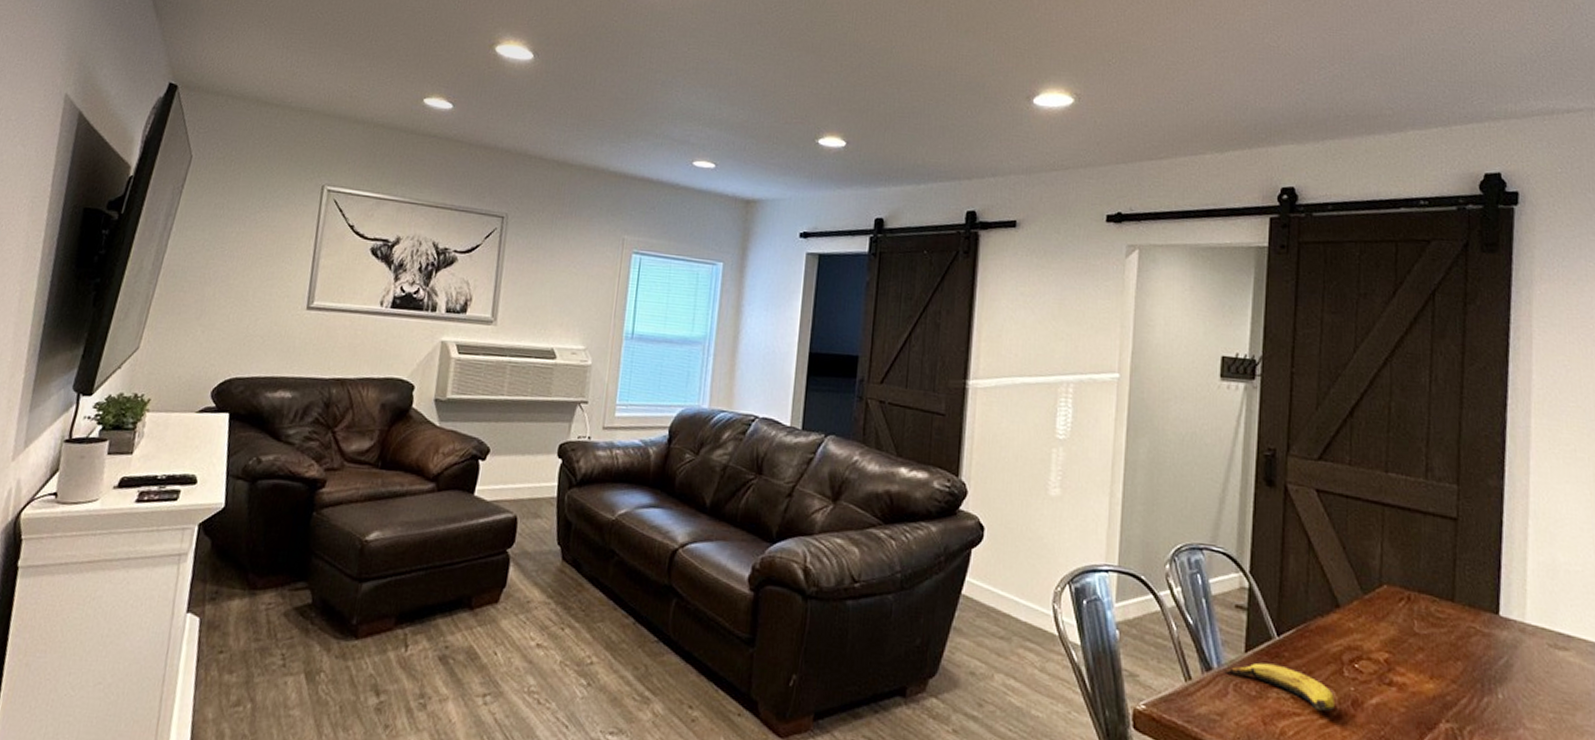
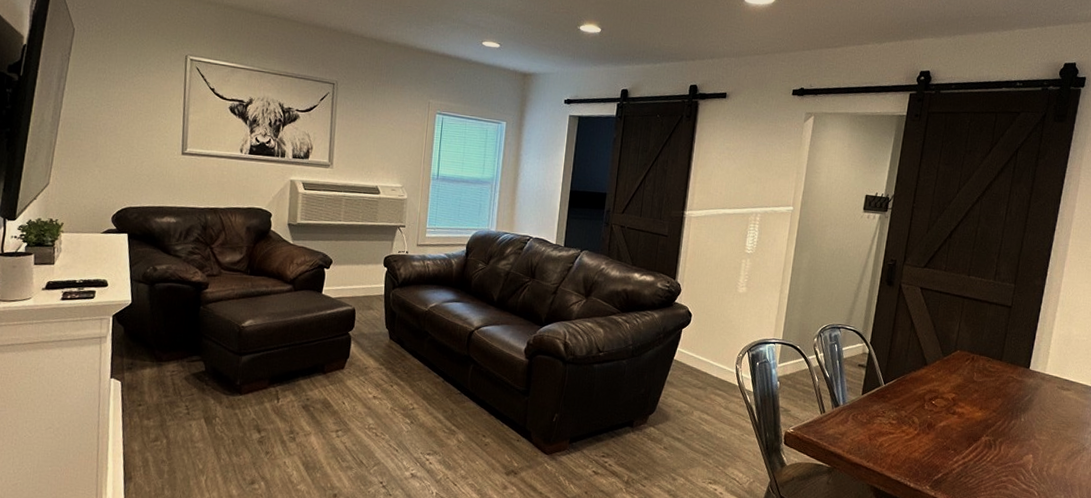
banana: present [1224,662,1336,711] -> none [847,401,917,431]

